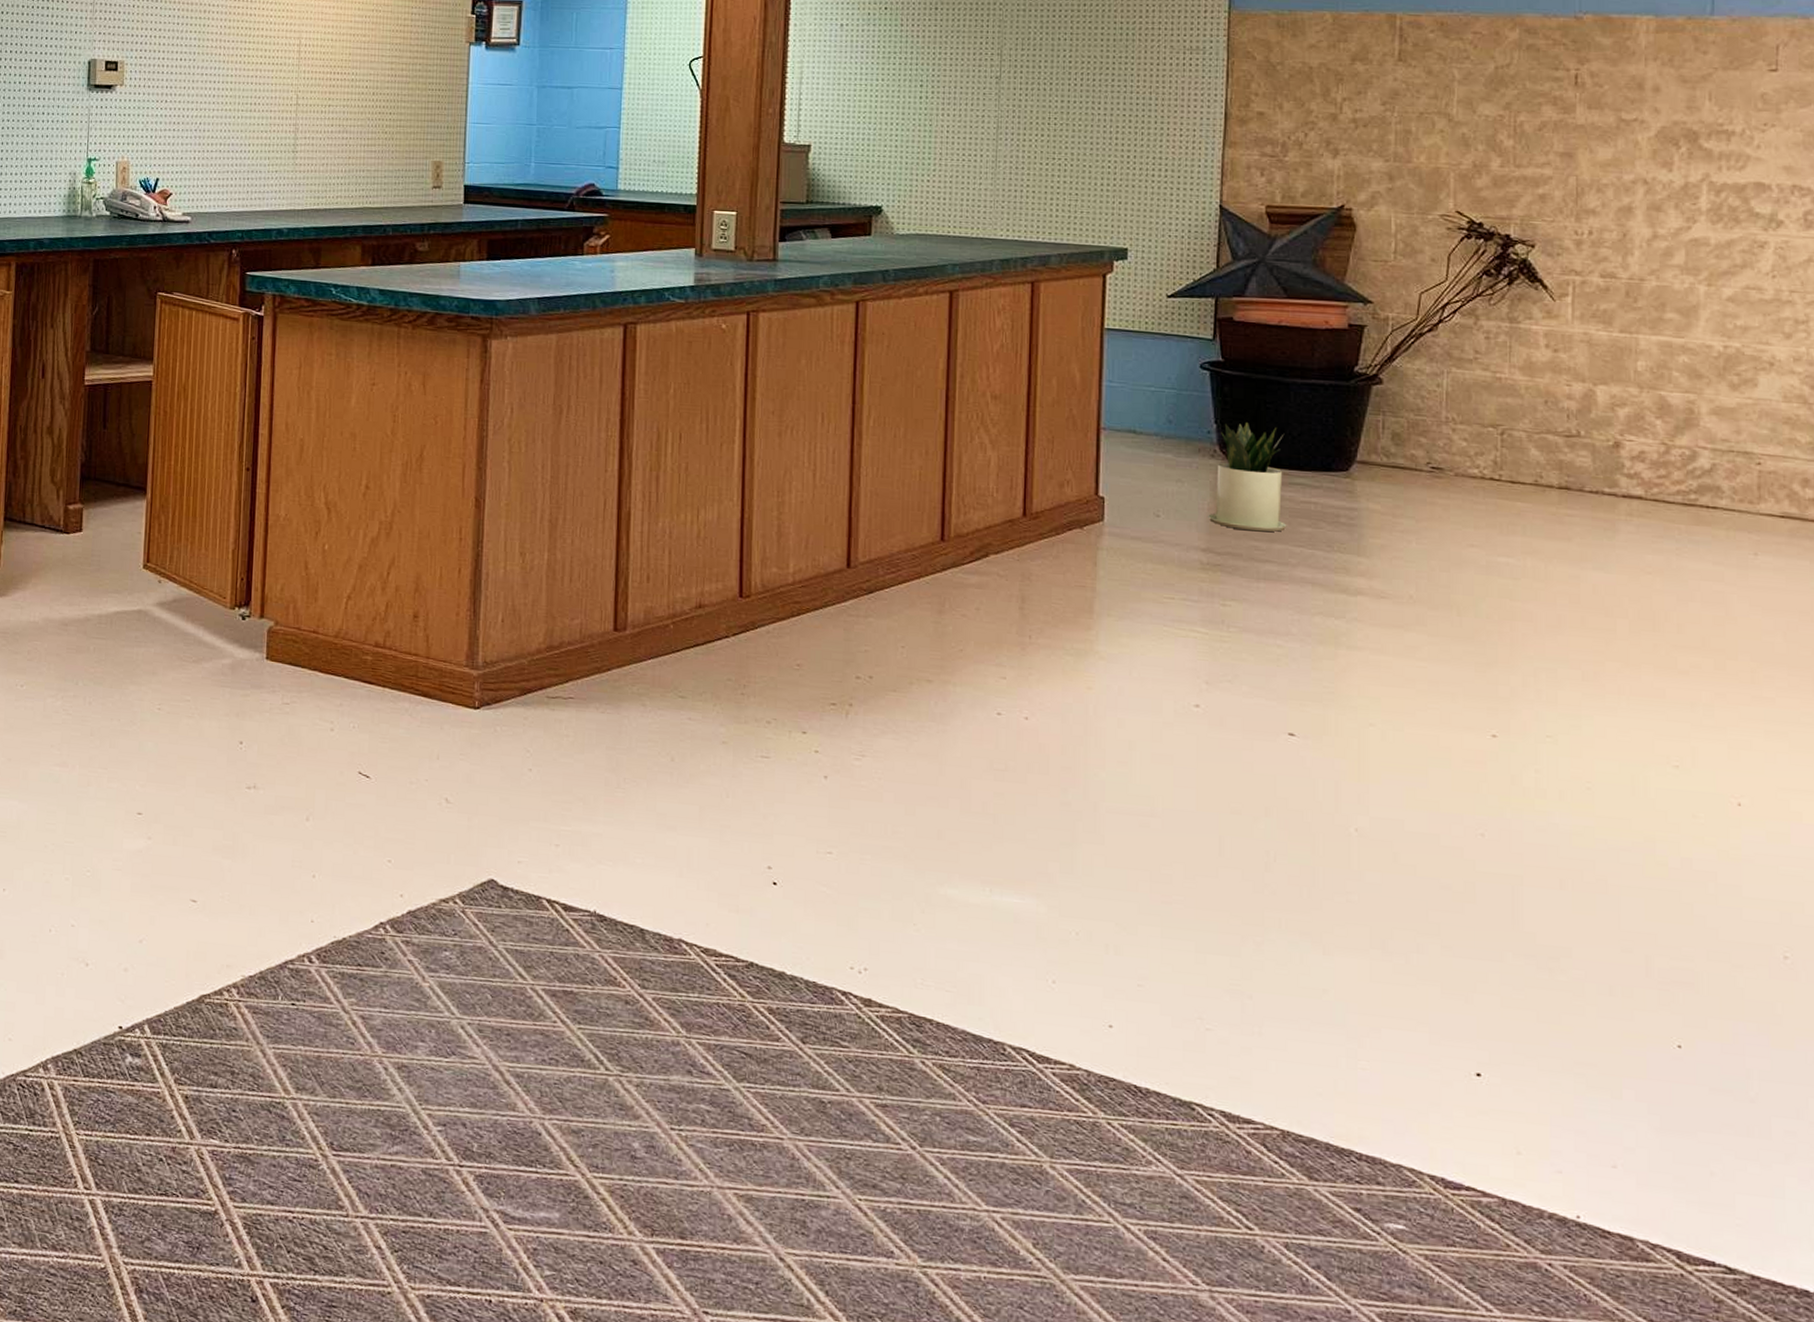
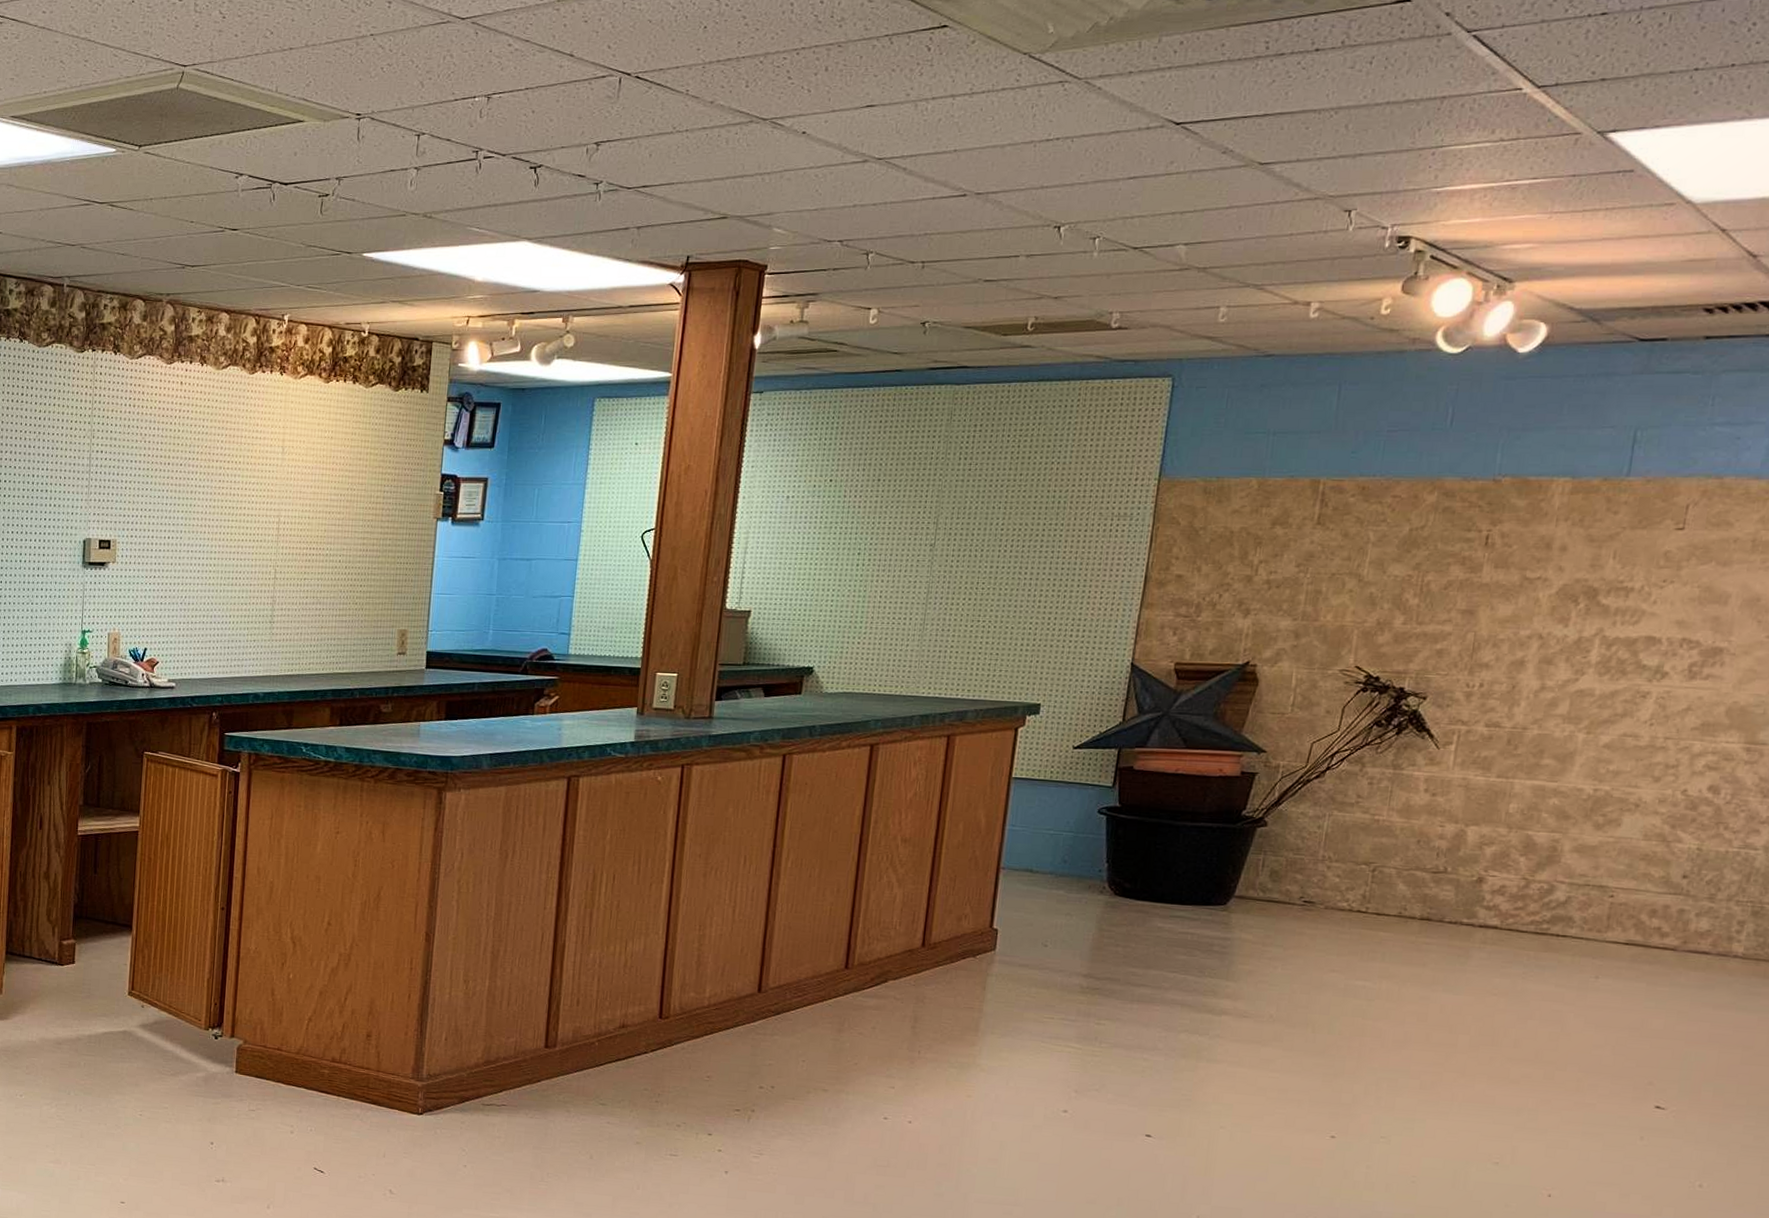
planter: present [1208,423,1287,532] -> none [1092,862,1170,960]

